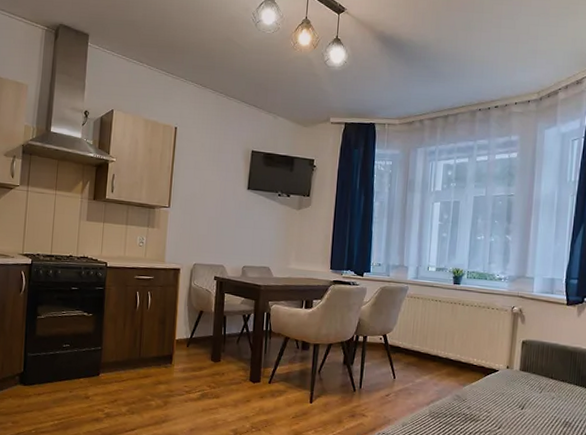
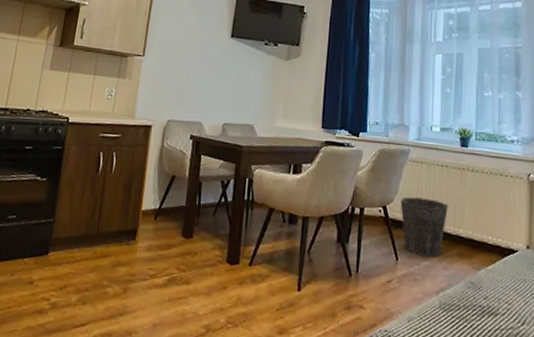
waste bin: none [398,327,440,376] -> present [400,196,448,257]

